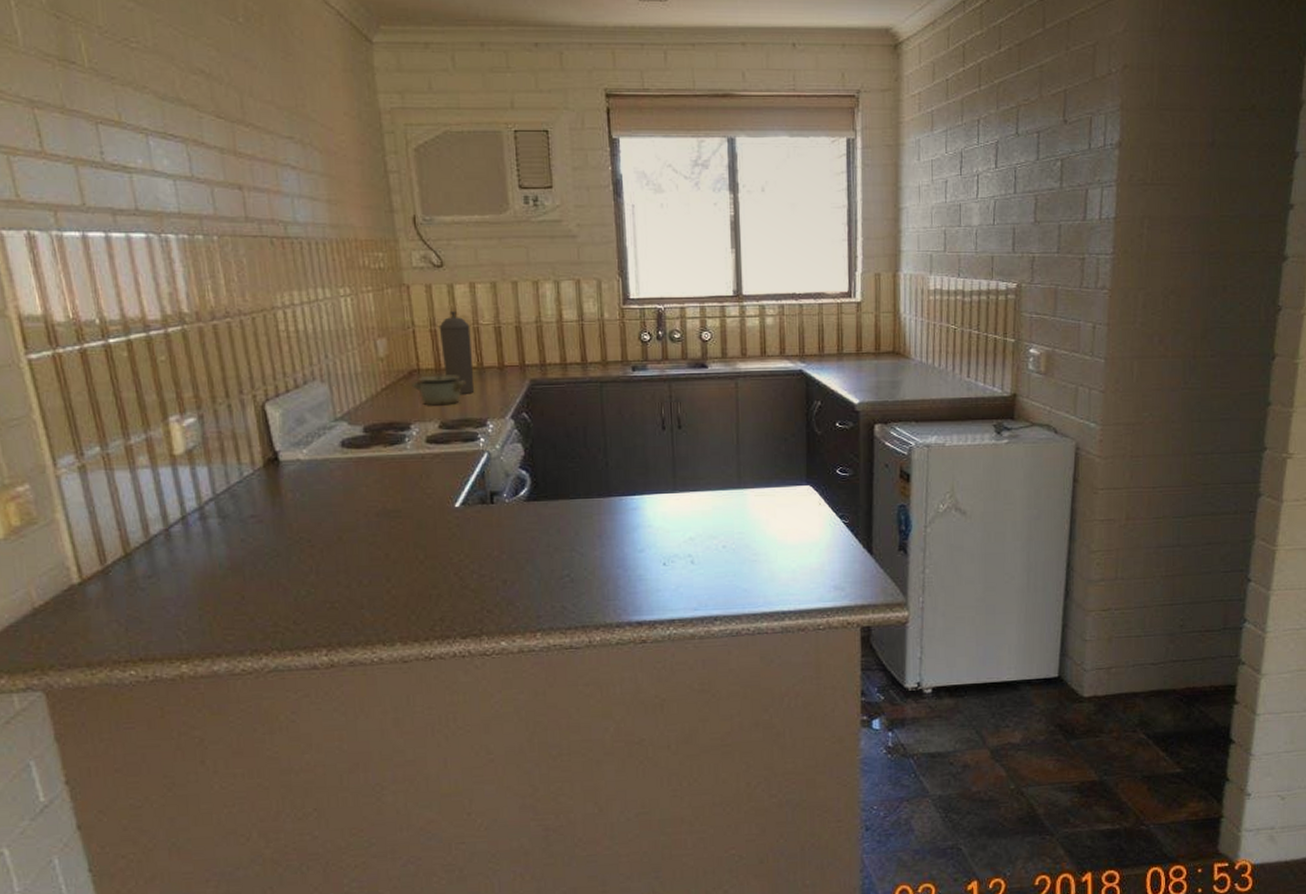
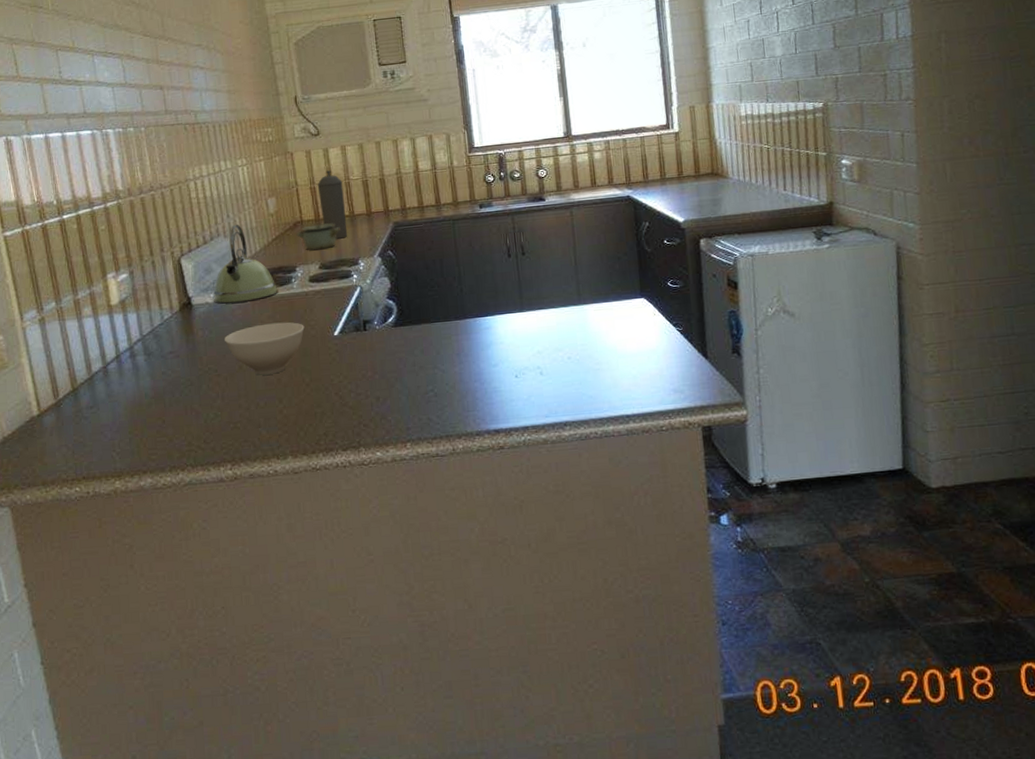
kettle: none [306,367,388,462] -> present [213,224,279,304]
bowl: none [319,488,419,549] -> present [224,322,305,375]

